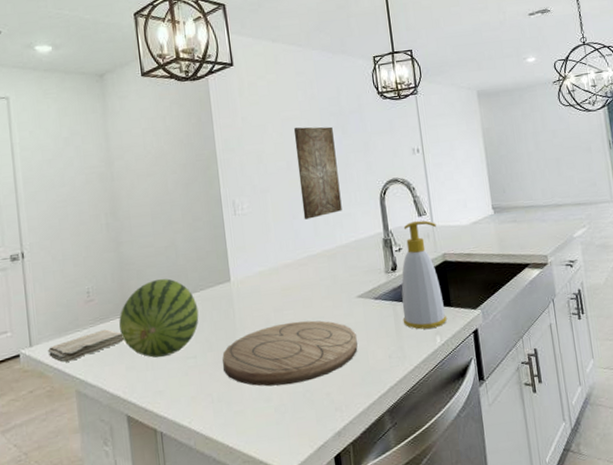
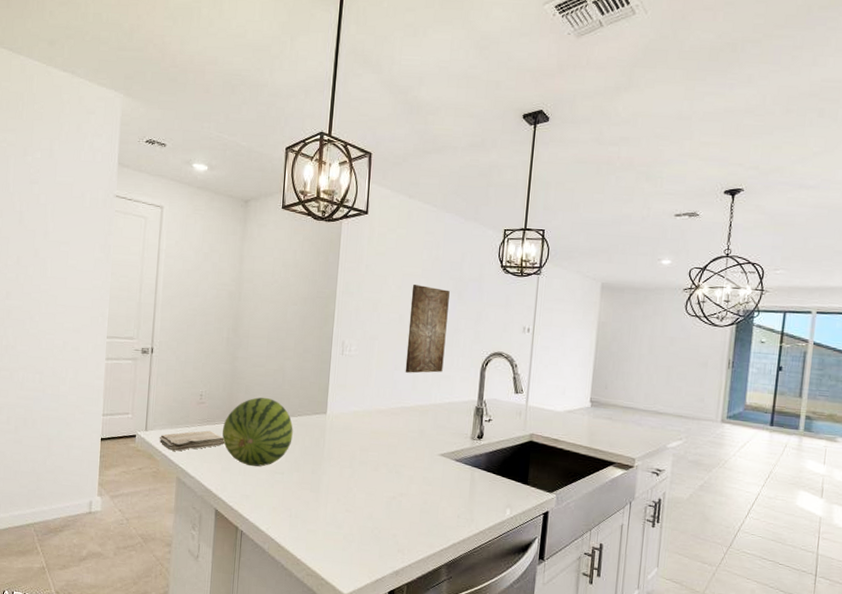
cutting board: present [222,320,358,386] -> none [305,462,431,520]
soap bottle: present [401,220,447,329] -> none [478,396,531,501]

